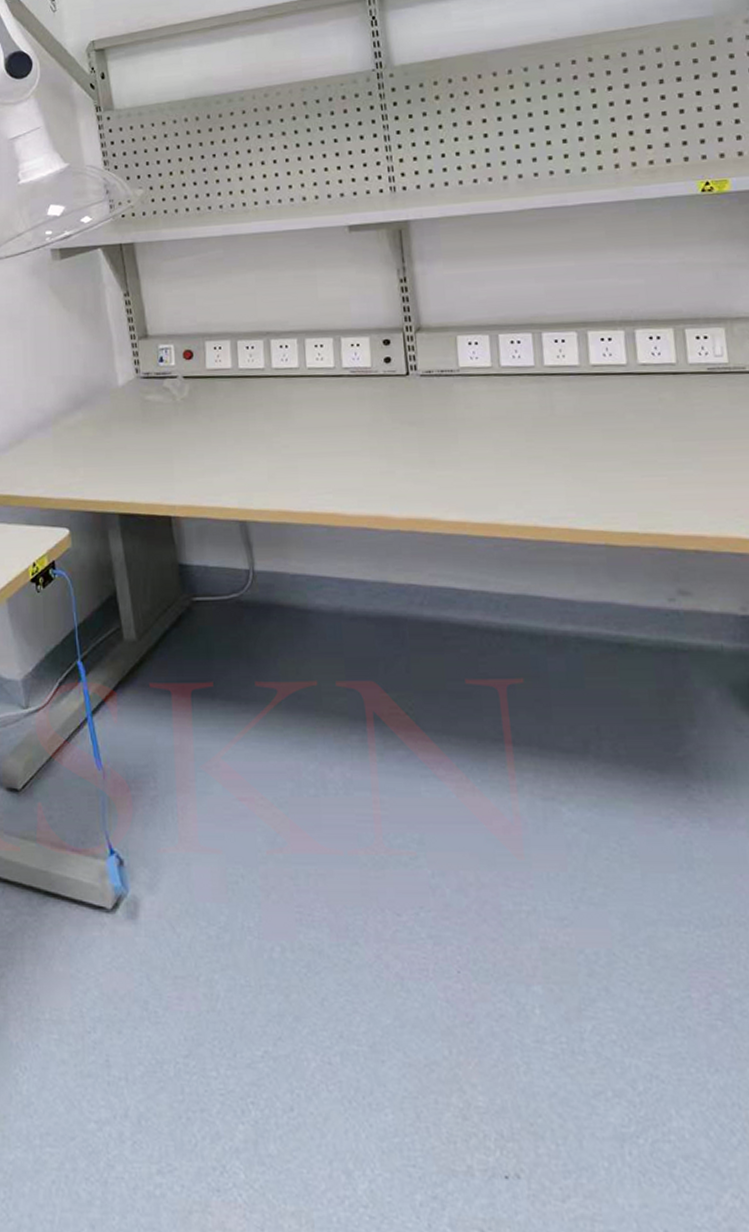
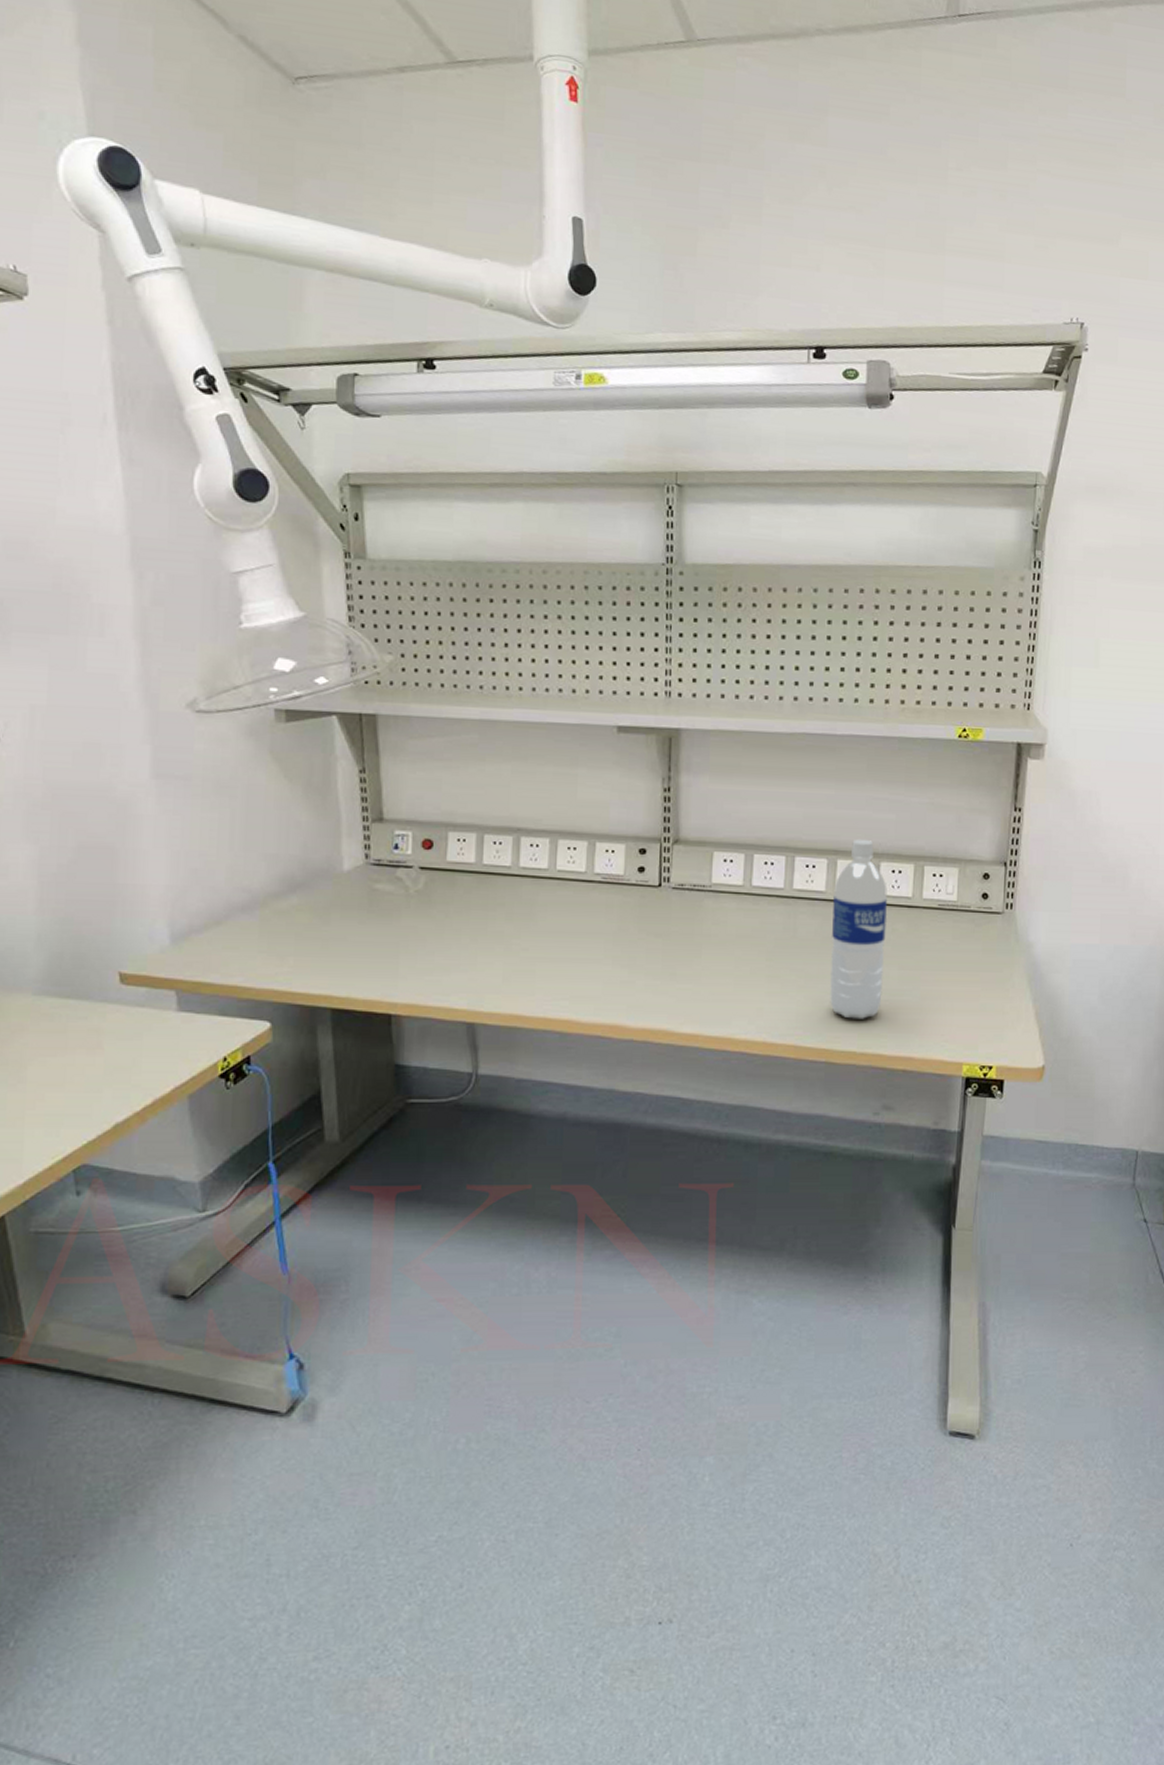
water bottle: none [588,308,659,498] -> present [830,840,887,1019]

